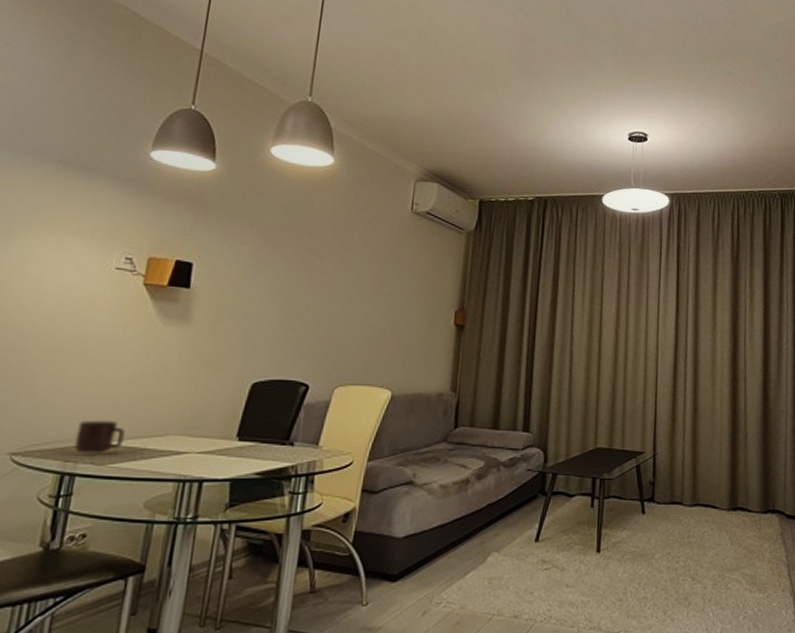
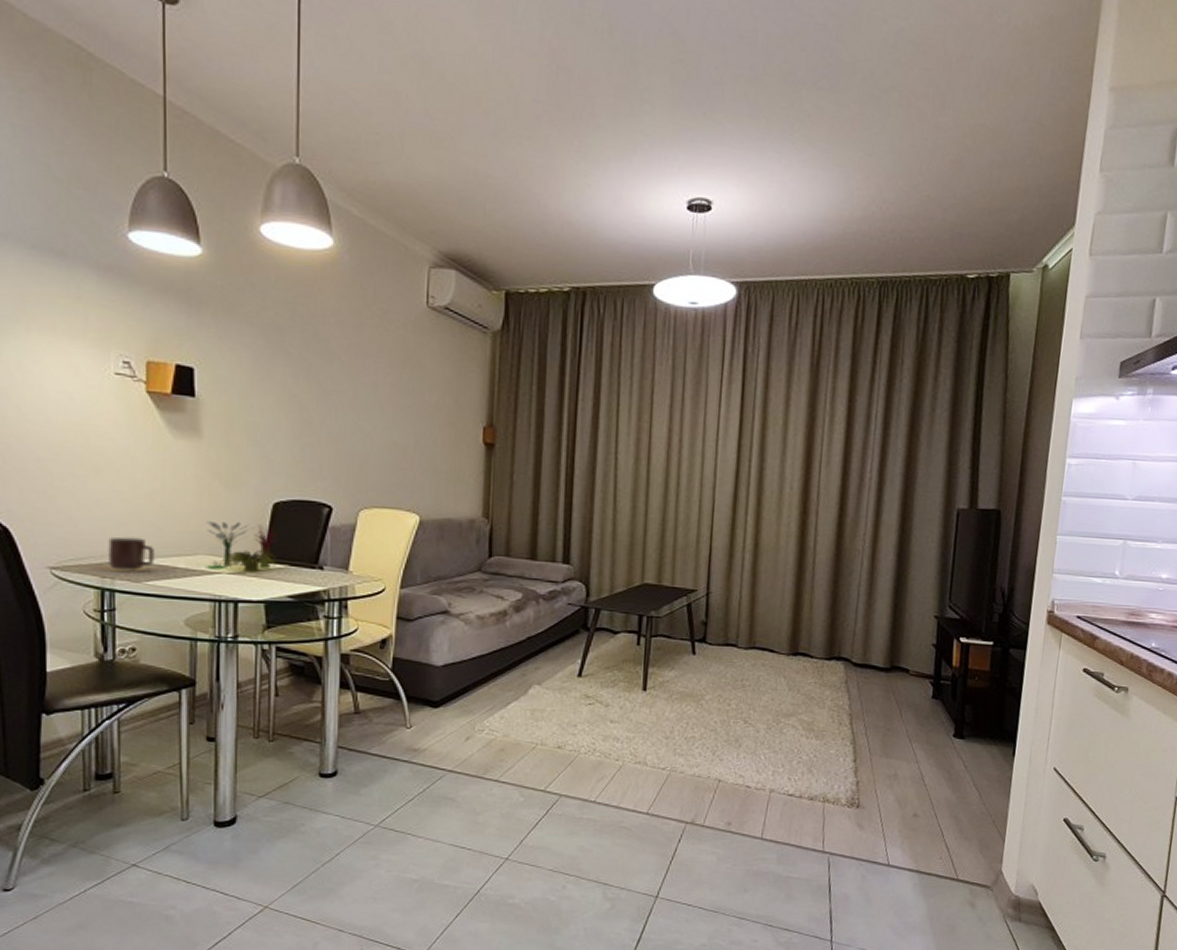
flower arrangement: none [174,402,252,451] -> present [205,521,277,573]

